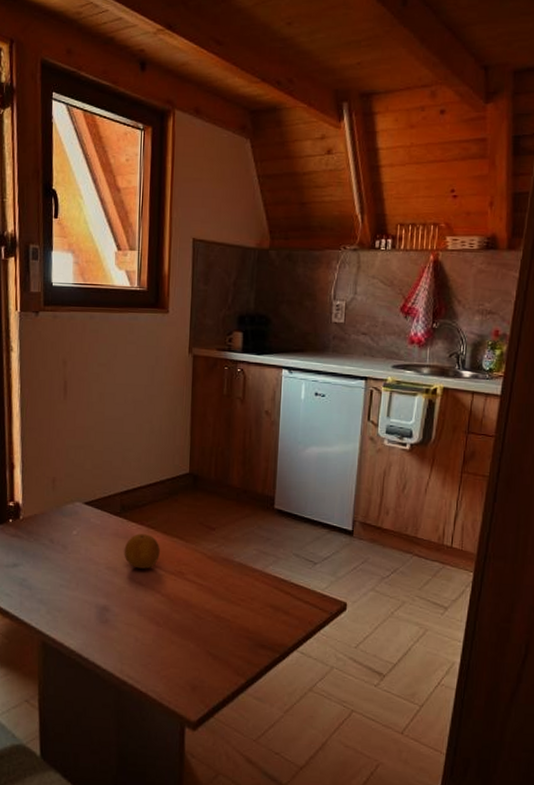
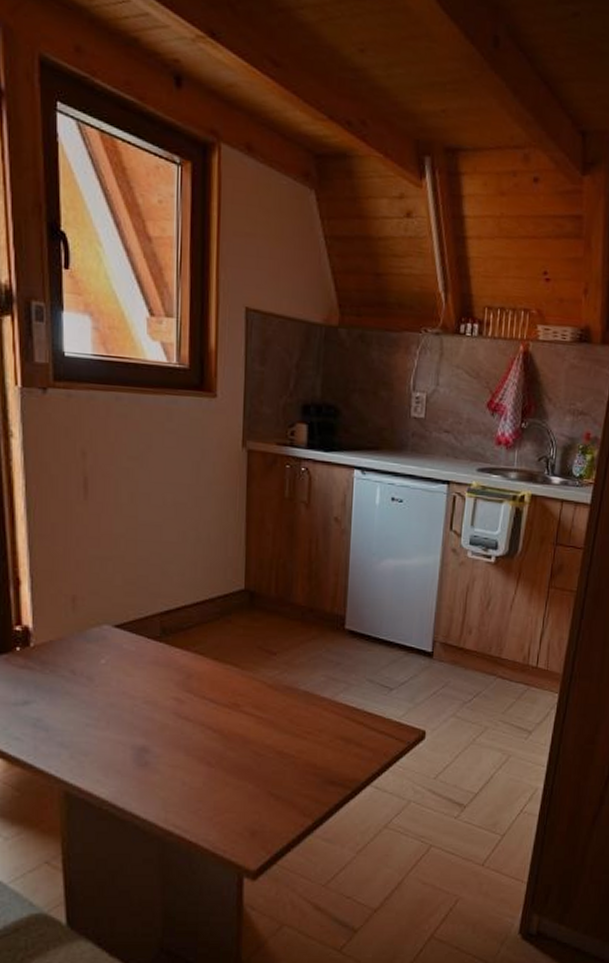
fruit: present [124,534,160,569] -> none [166,661,210,702]

